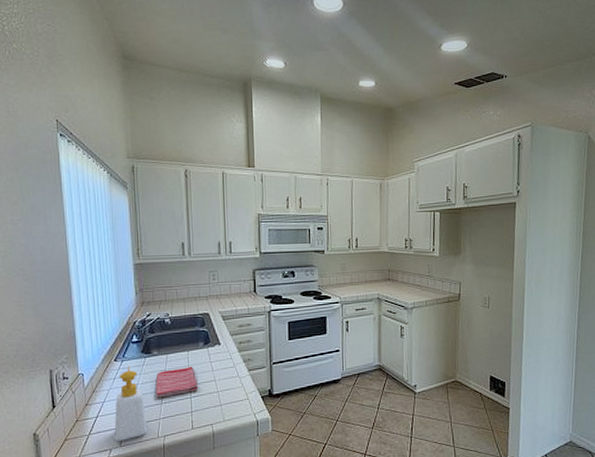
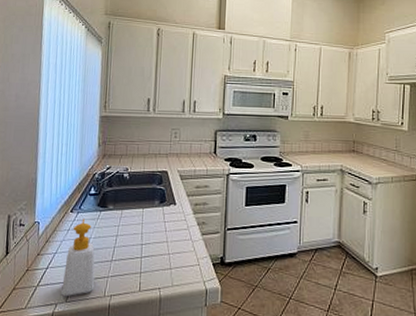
dish towel: present [155,366,198,398] -> none [107,224,150,254]

